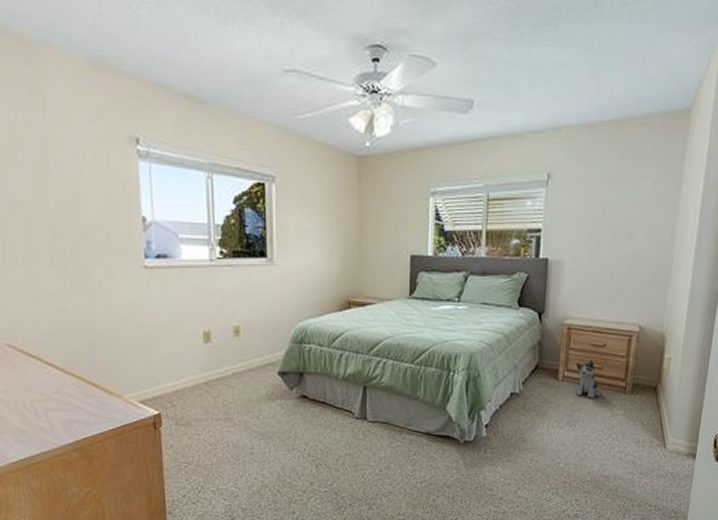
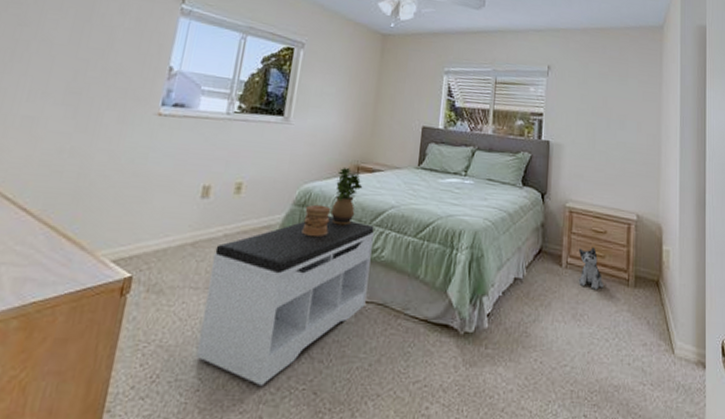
bench: none [226,350,373,490] -> present [195,216,375,385]
decorative box: none [303,340,328,370] -> present [302,204,331,238]
potted plant: none [328,303,356,358] -> present [330,167,363,226]

